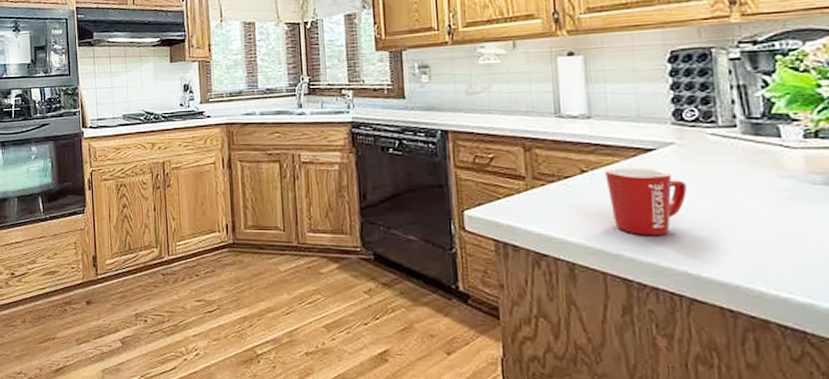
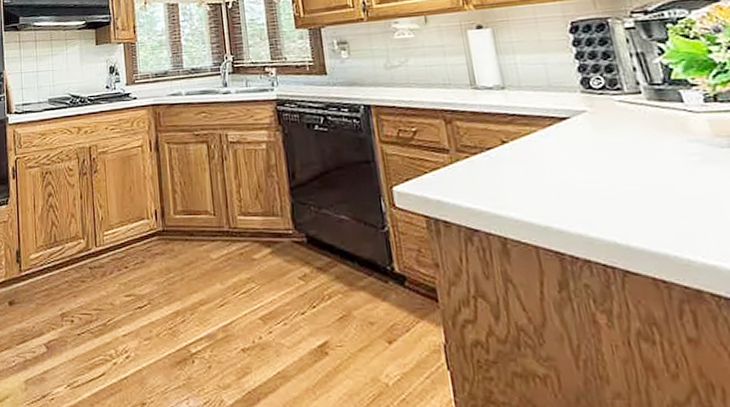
mug: present [605,168,687,235] -> none [524,136,605,205]

